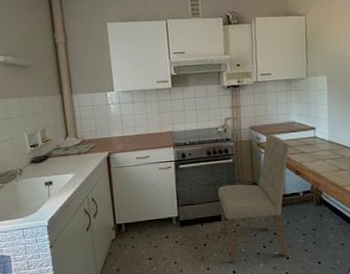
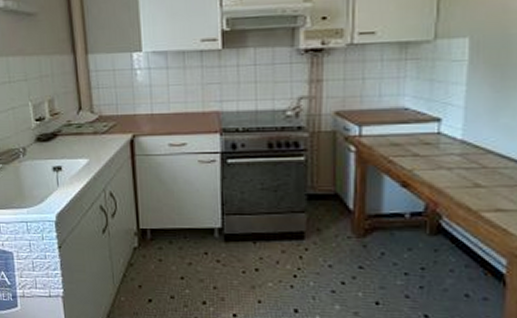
dining chair: present [217,133,290,263] -> none [279,123,395,300]

